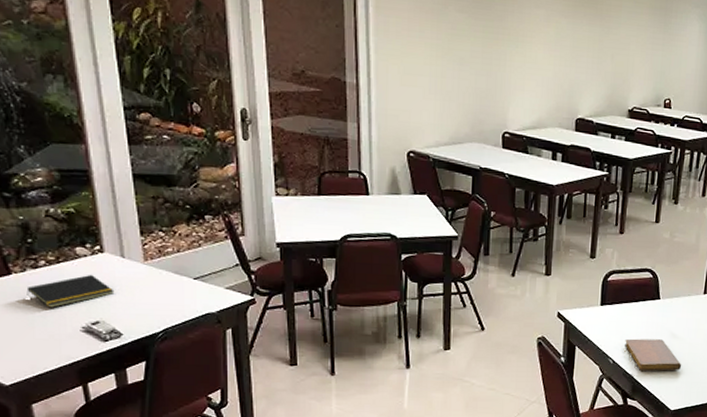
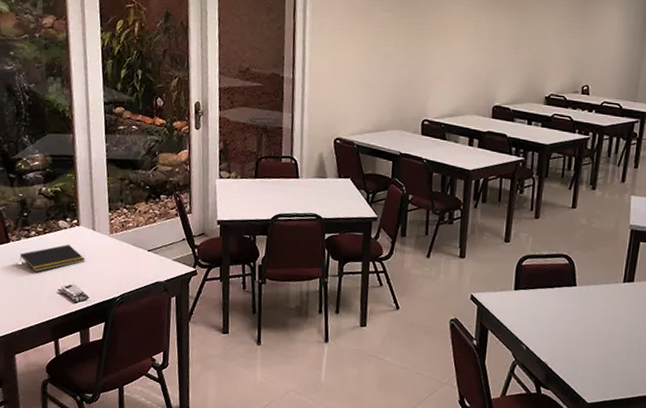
notebook: present [625,338,682,371] -> none [539,325,600,361]

